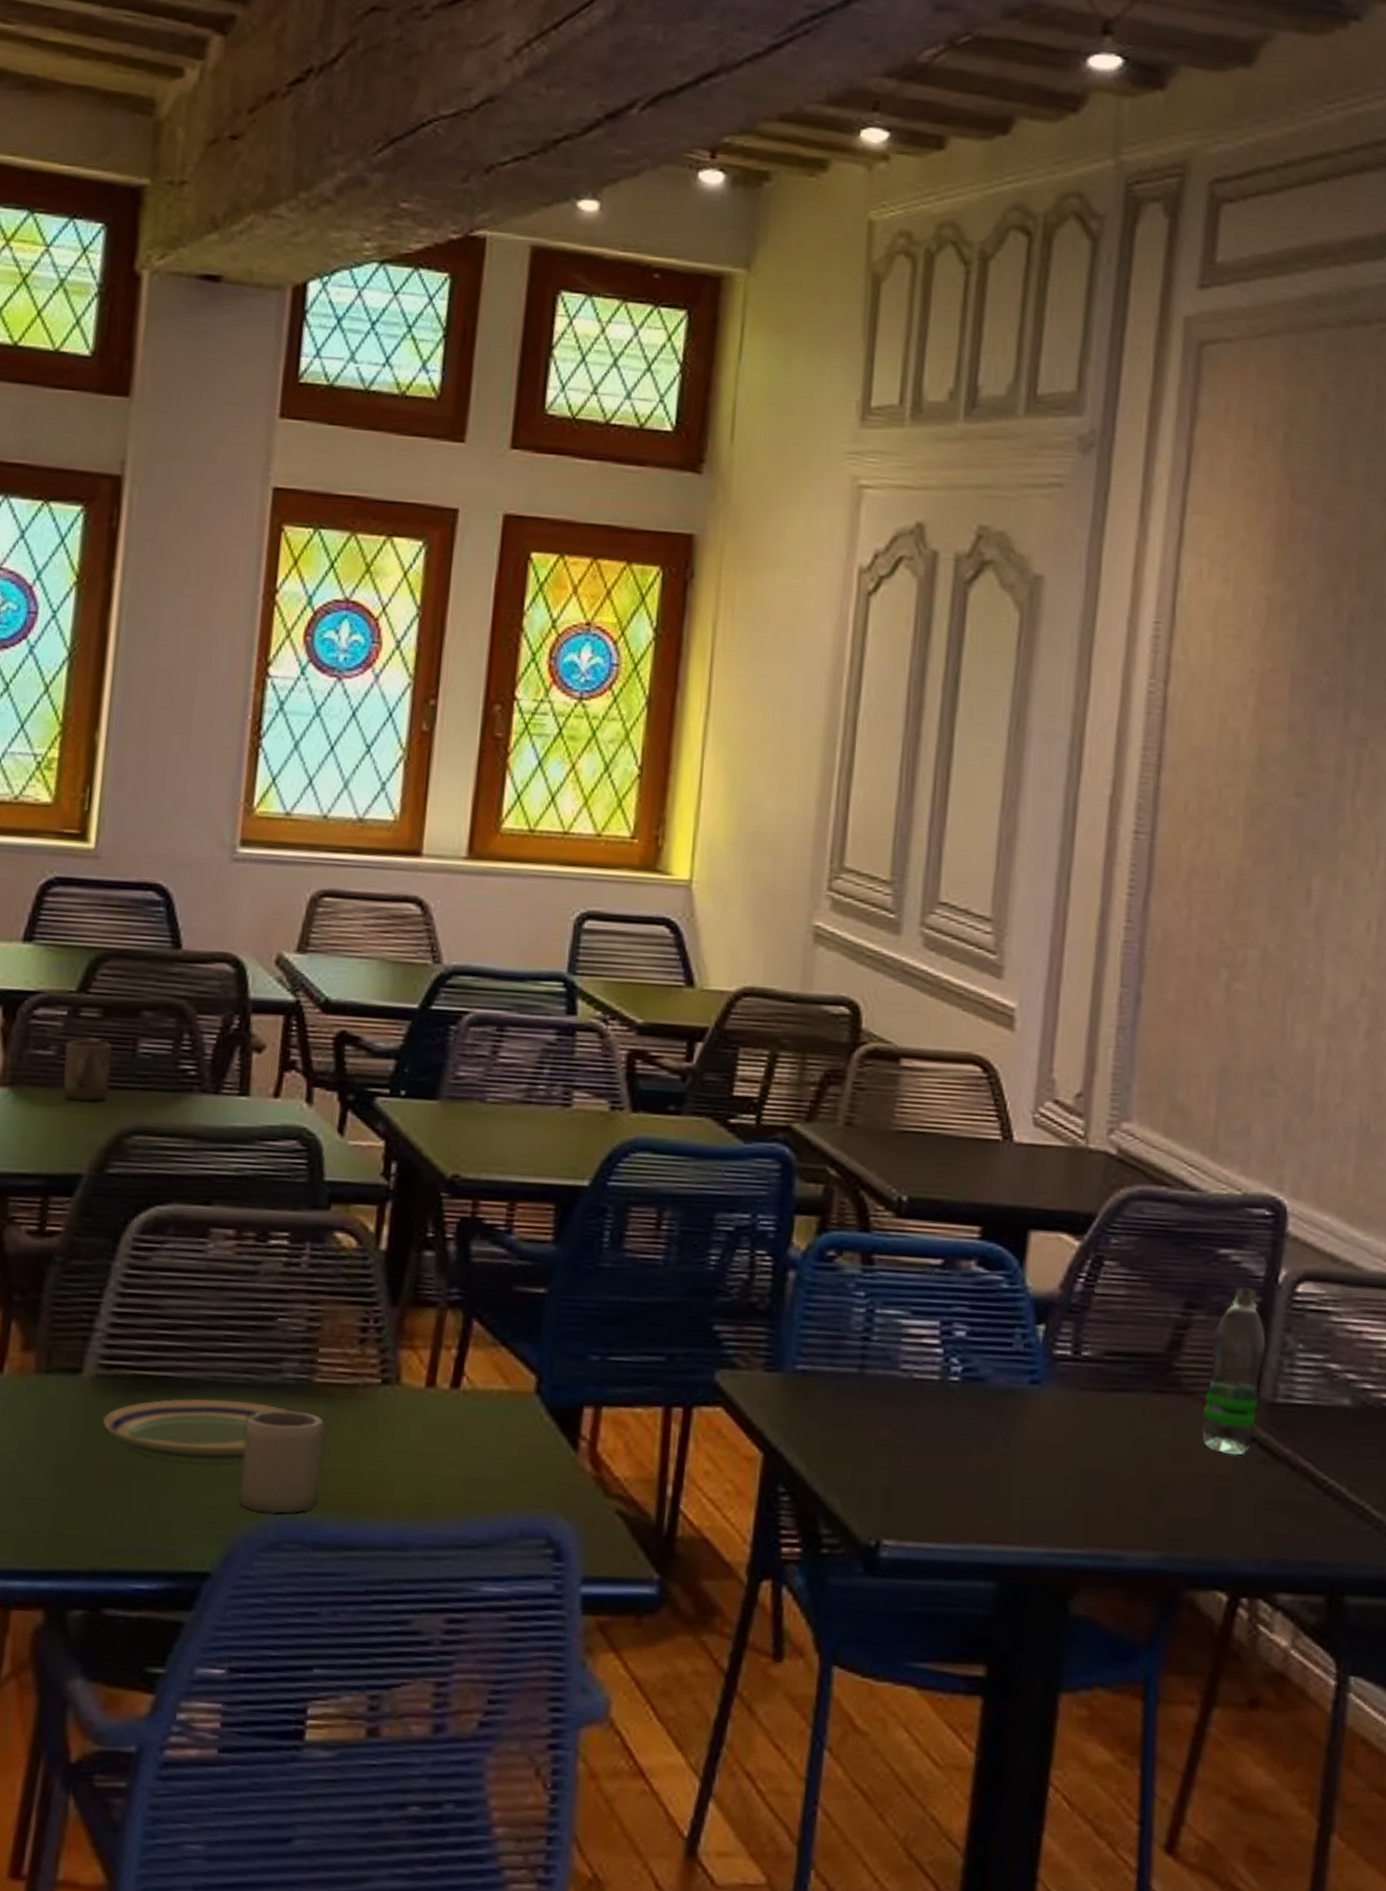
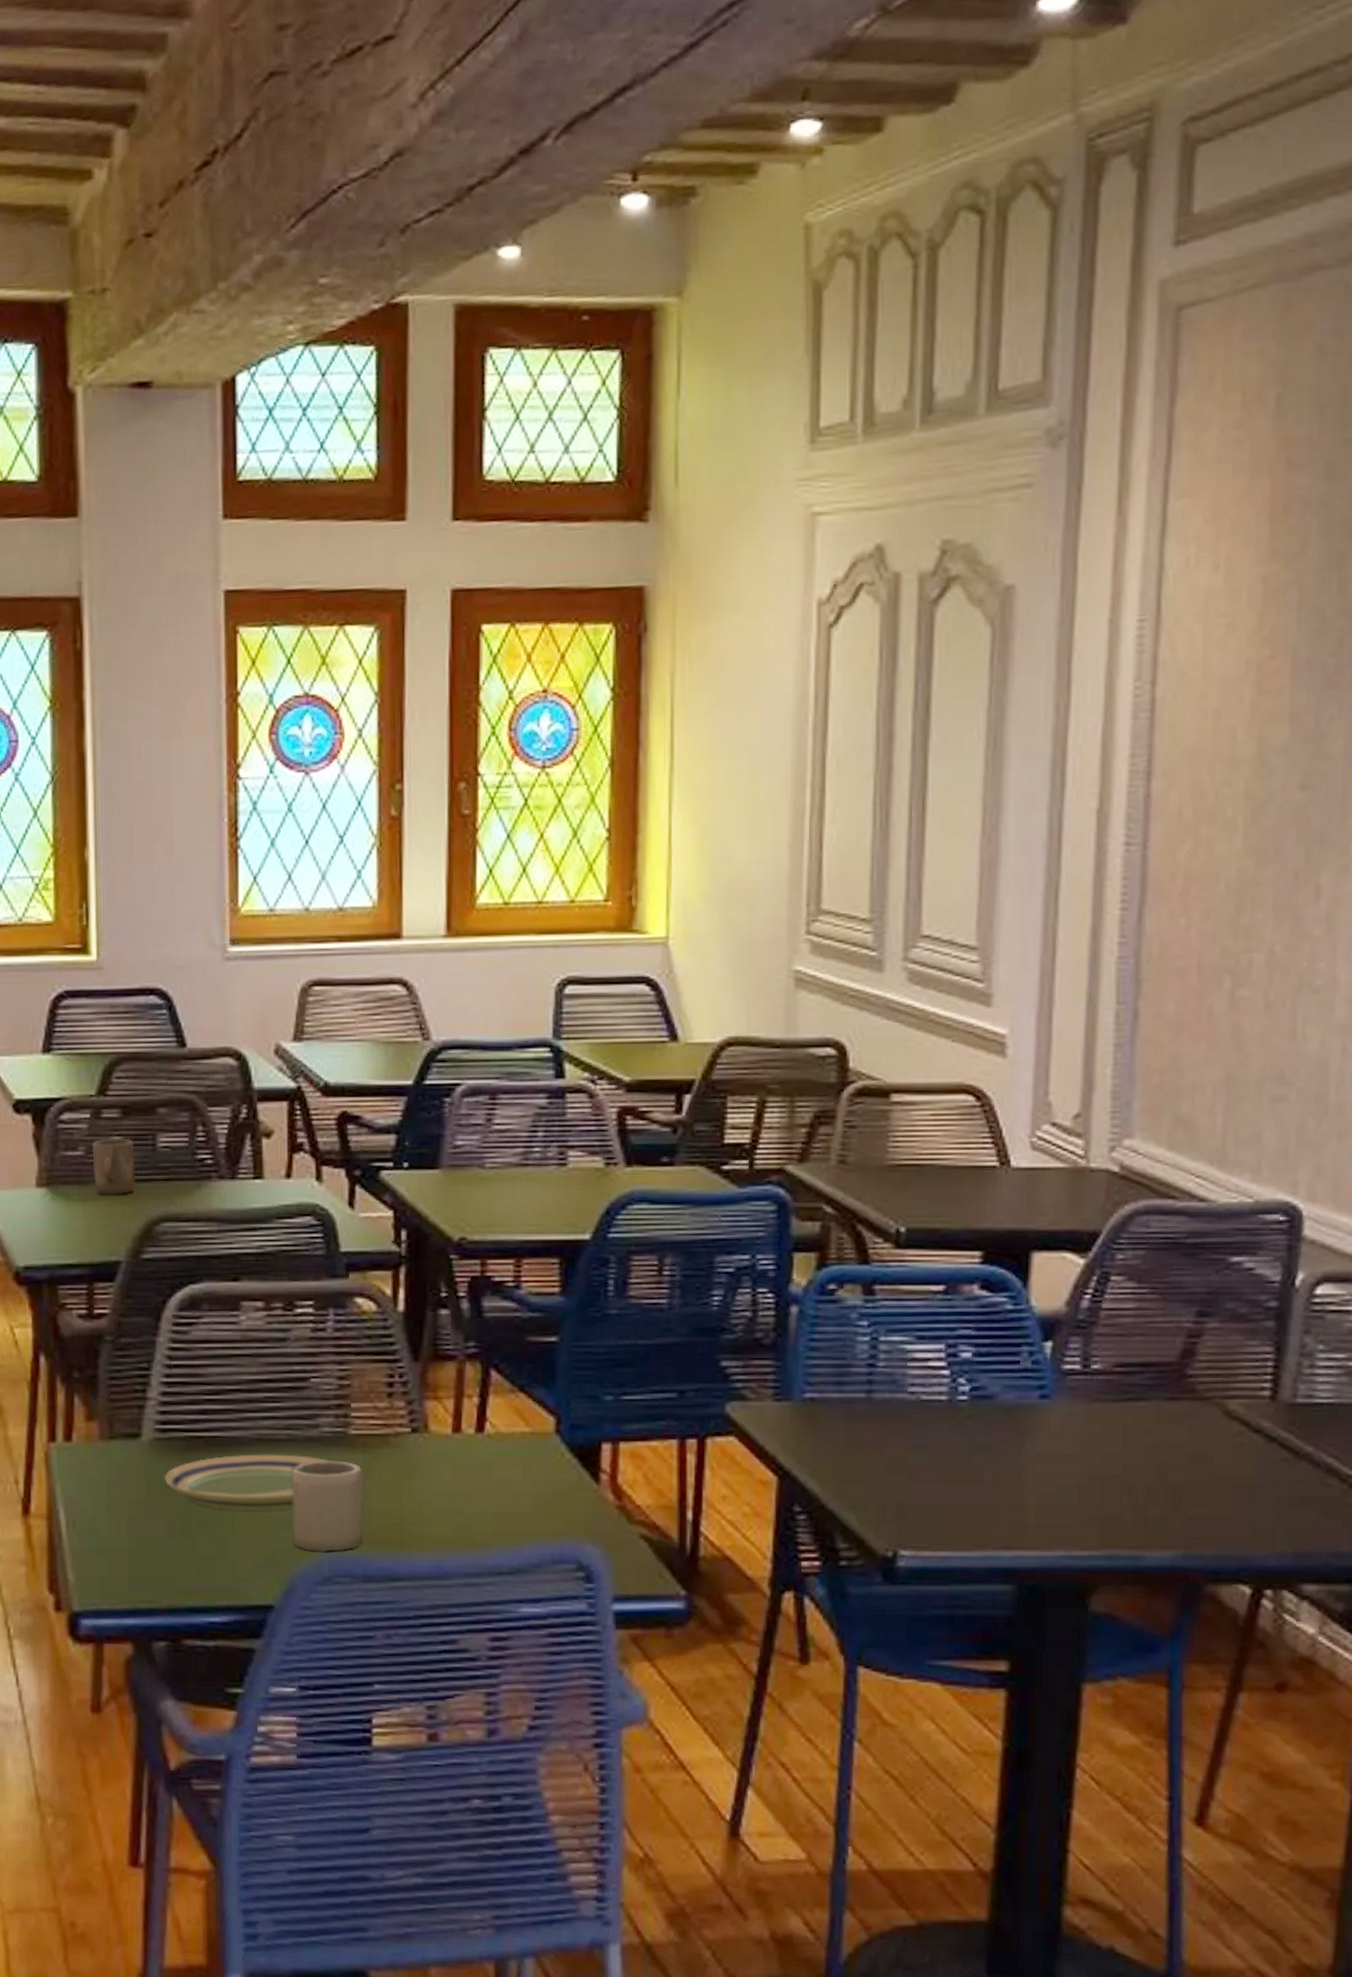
bottle: present [1201,1285,1266,1456] -> none [1219,1292,1284,1456]

